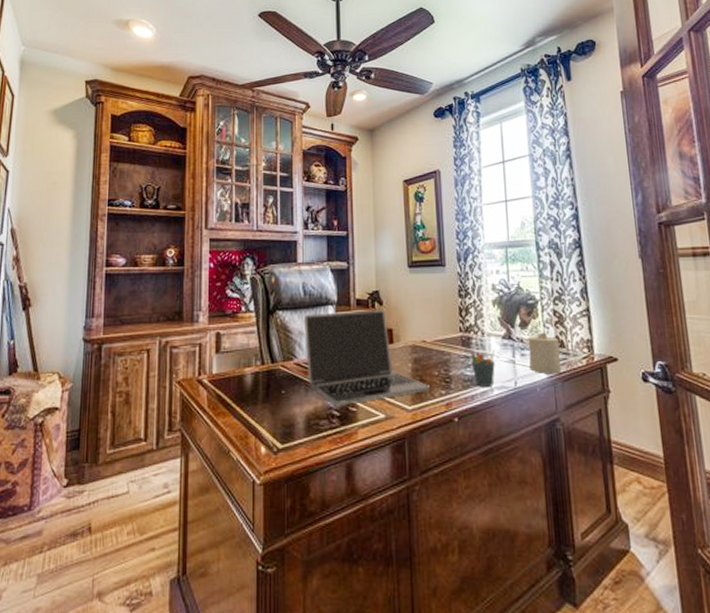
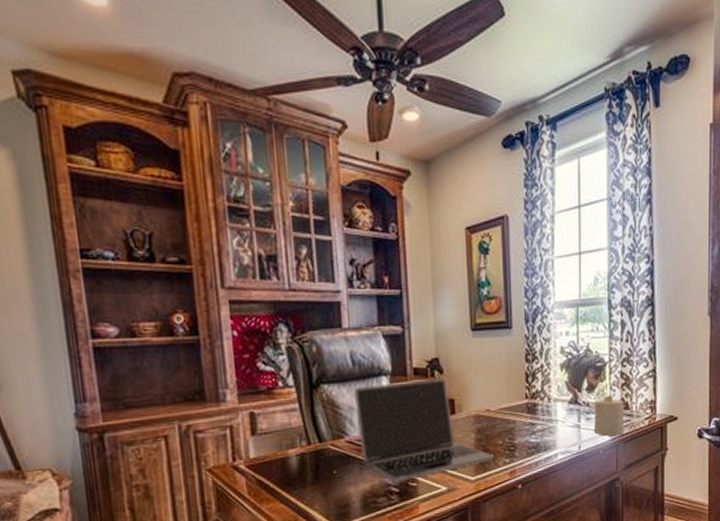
pen holder: present [471,350,495,387] -> none [536,415,561,453]

